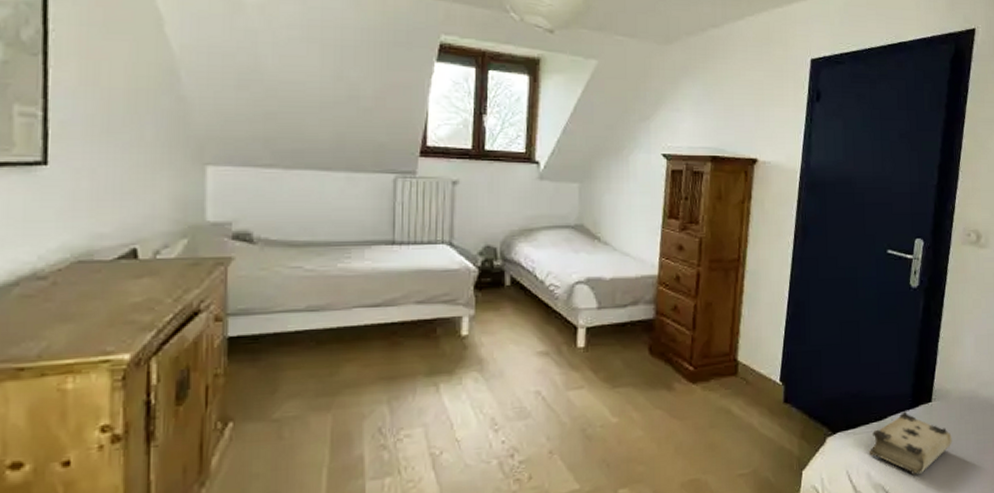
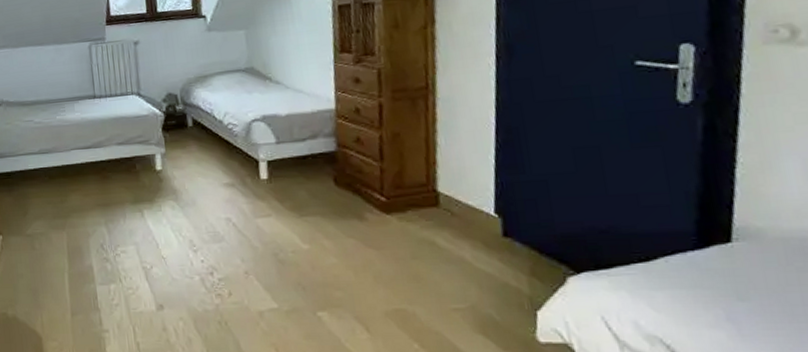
book: present [868,411,952,476] -> none [633,252,775,331]

